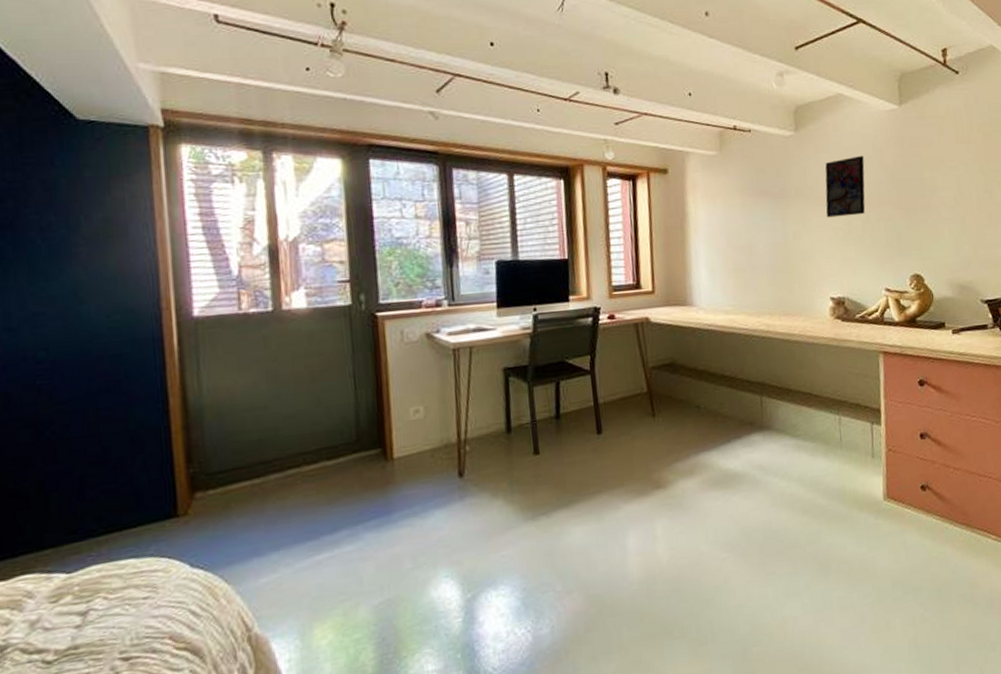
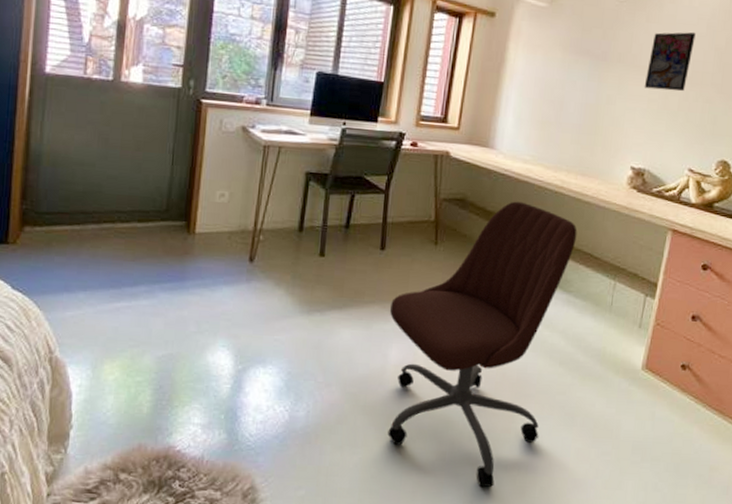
office chair: none [618,354,798,664] -> present [387,201,577,488]

